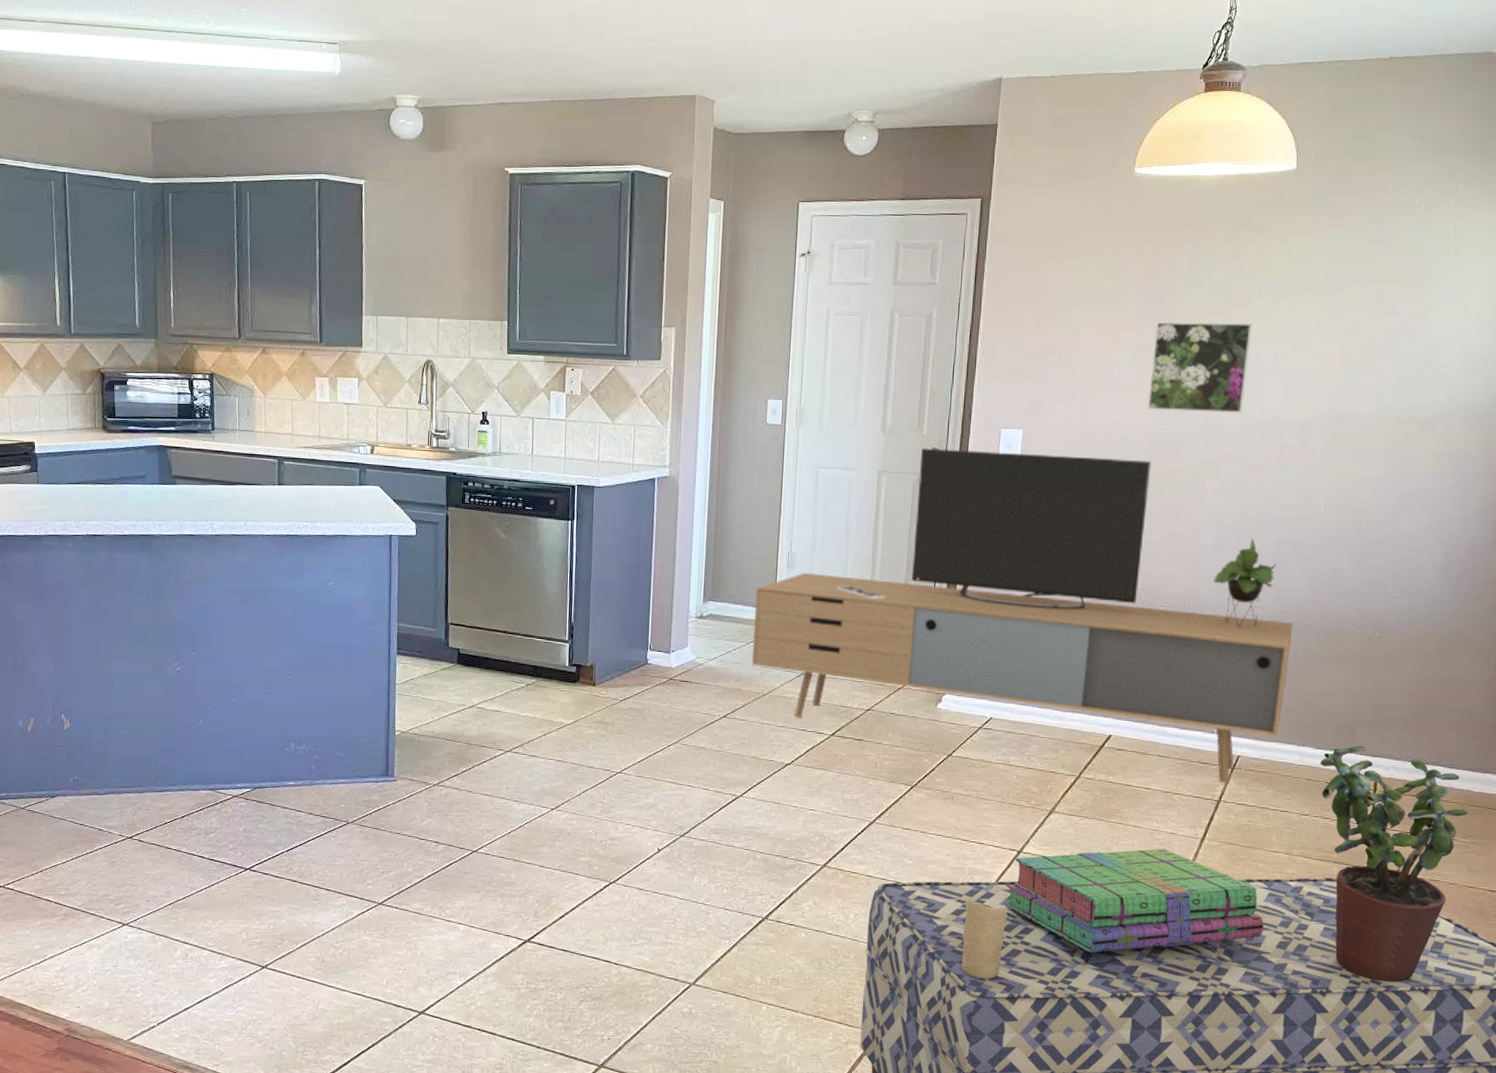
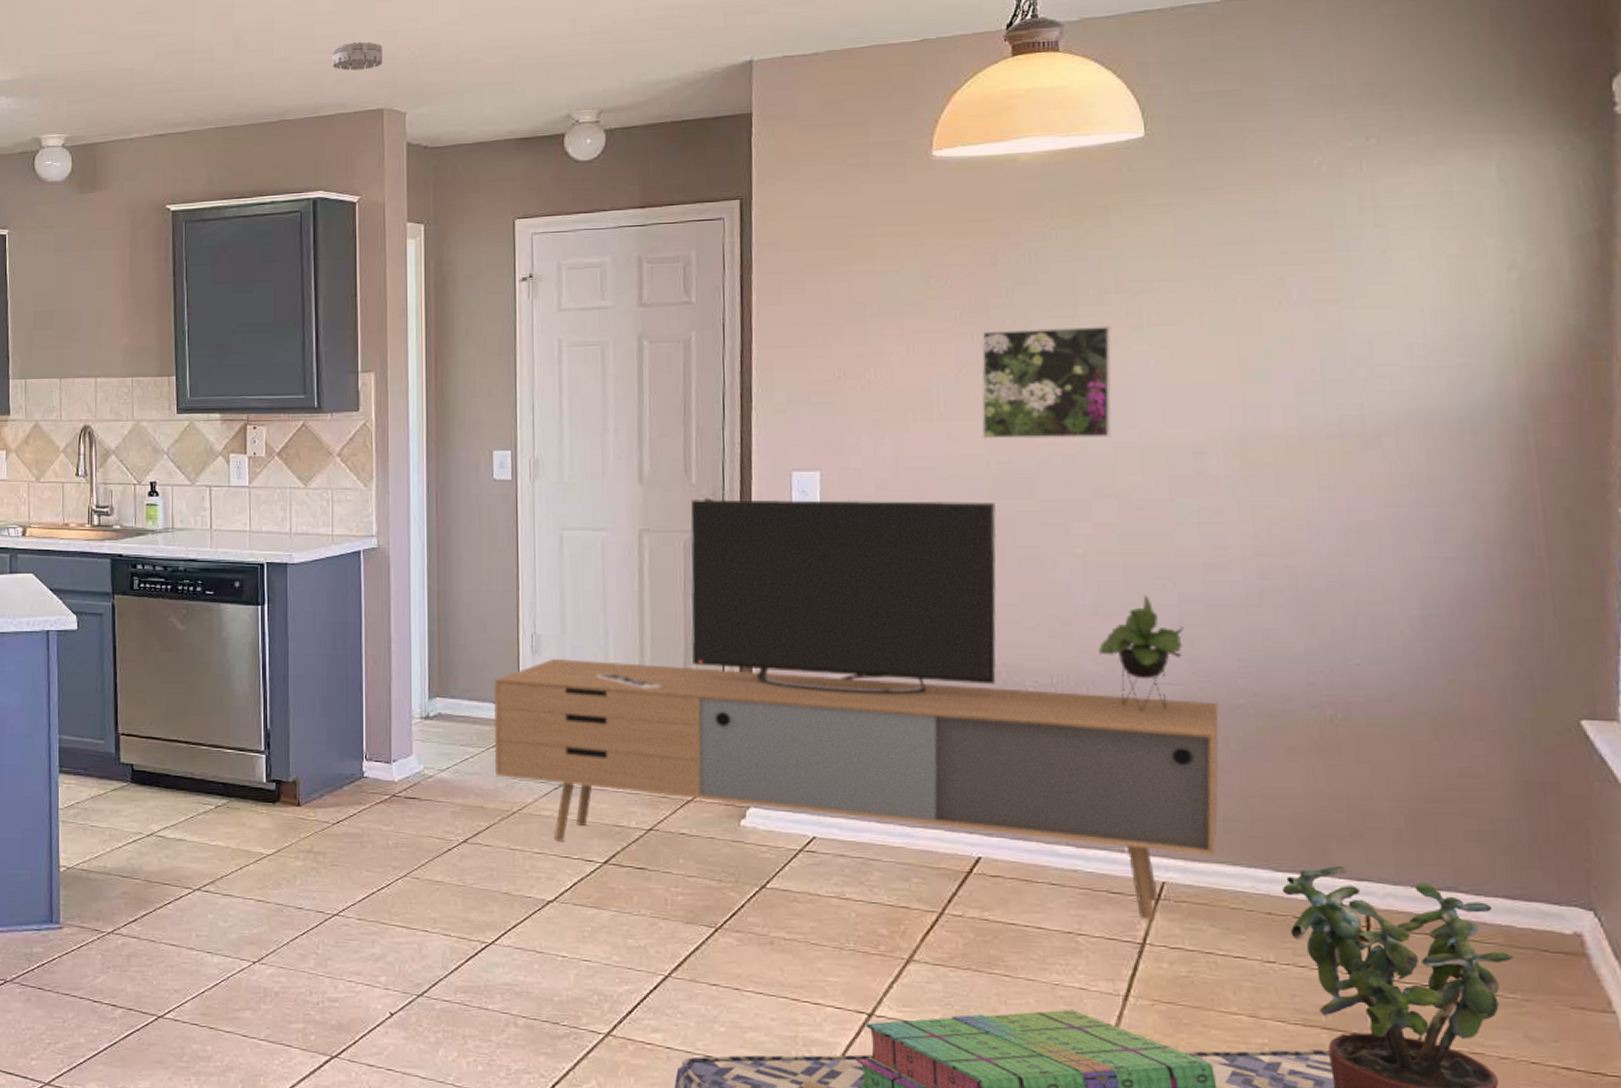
smoke detector: none [654,32,698,58] -> present [332,41,383,71]

